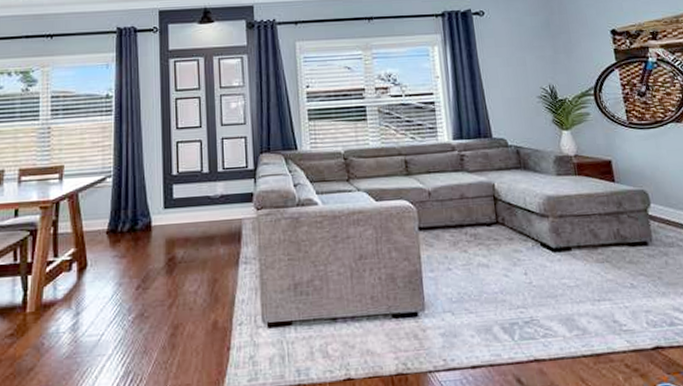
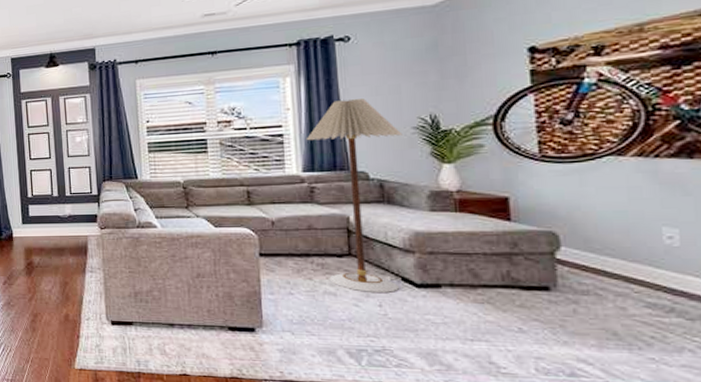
floor lamp: none [454,69,539,261] -> present [306,99,403,293]

